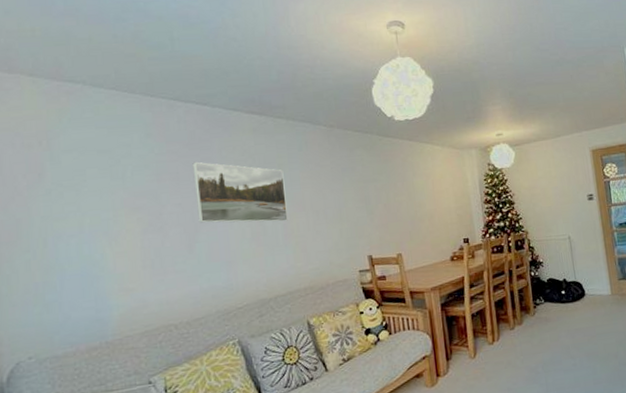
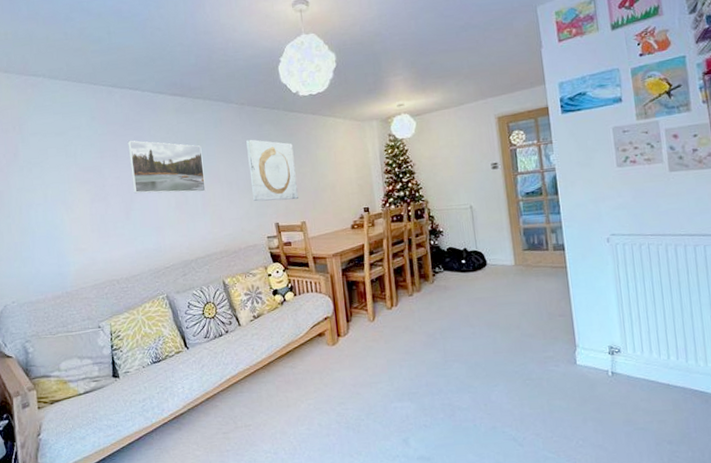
wall art: none [335,164,395,232] -> present [246,139,299,202]

